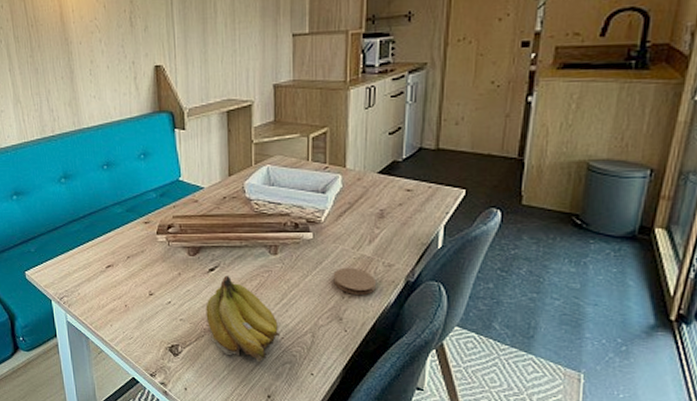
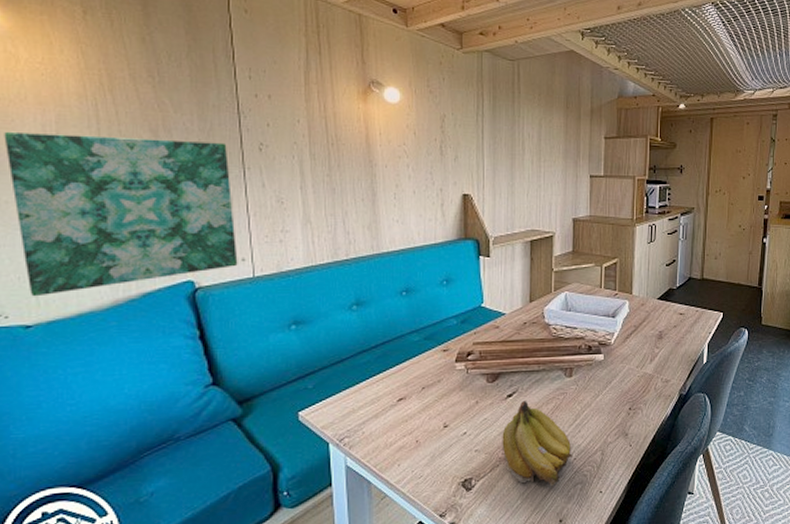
coaster: present [333,267,376,296] -> none [621,385,656,411]

